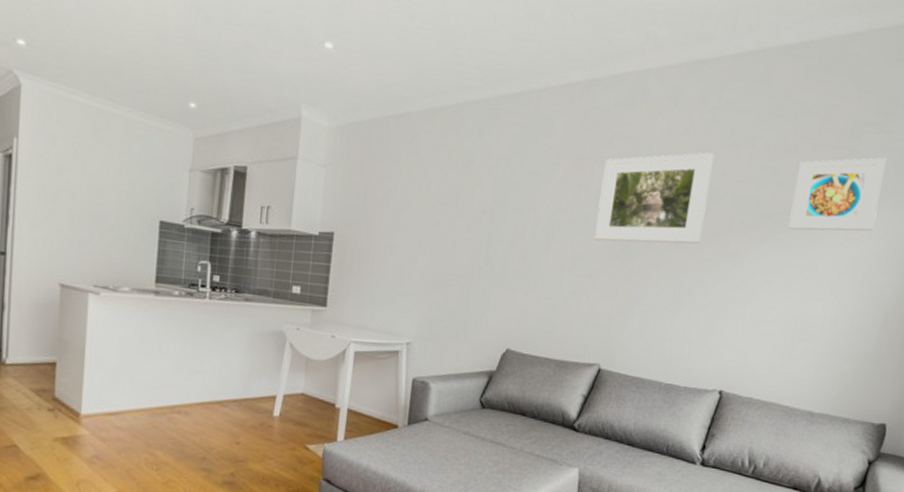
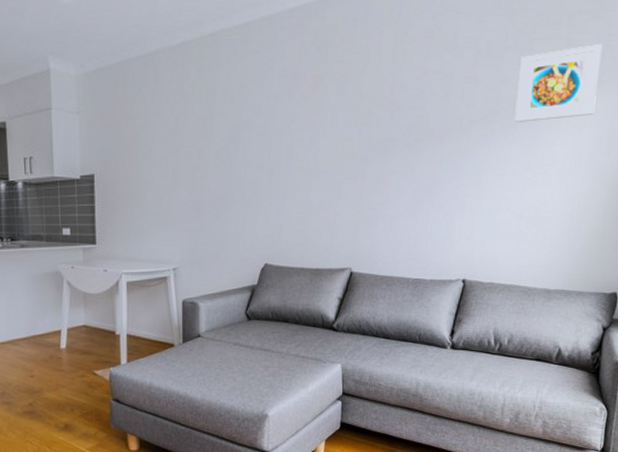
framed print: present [594,152,715,244] -> none [335,58,441,154]

